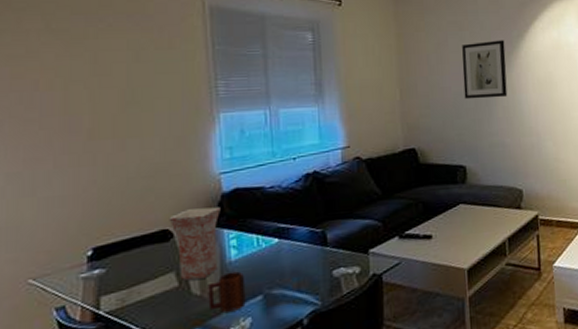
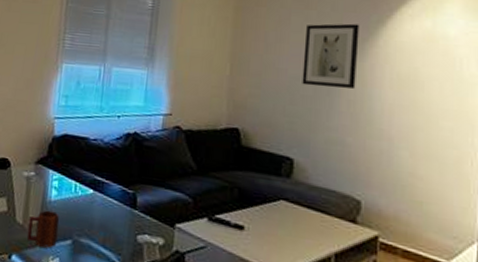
vase: present [169,207,220,281] -> none [9,144,50,210]

